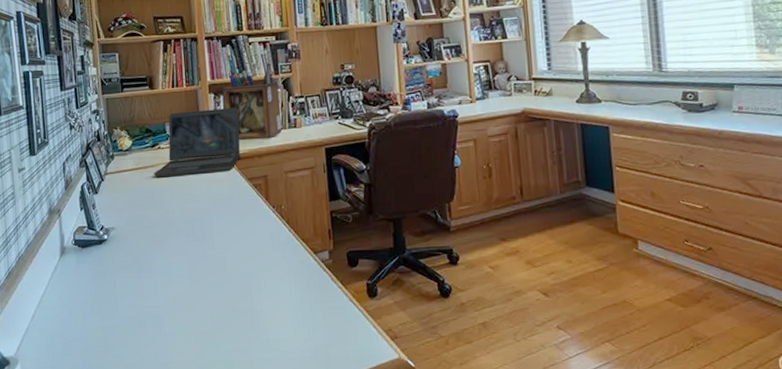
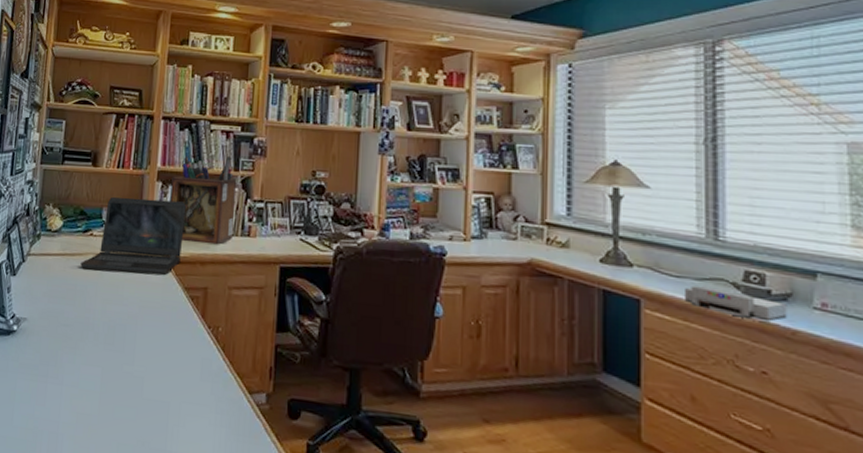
architectural model: none [641,108,715,129] -> present [685,285,787,322]

